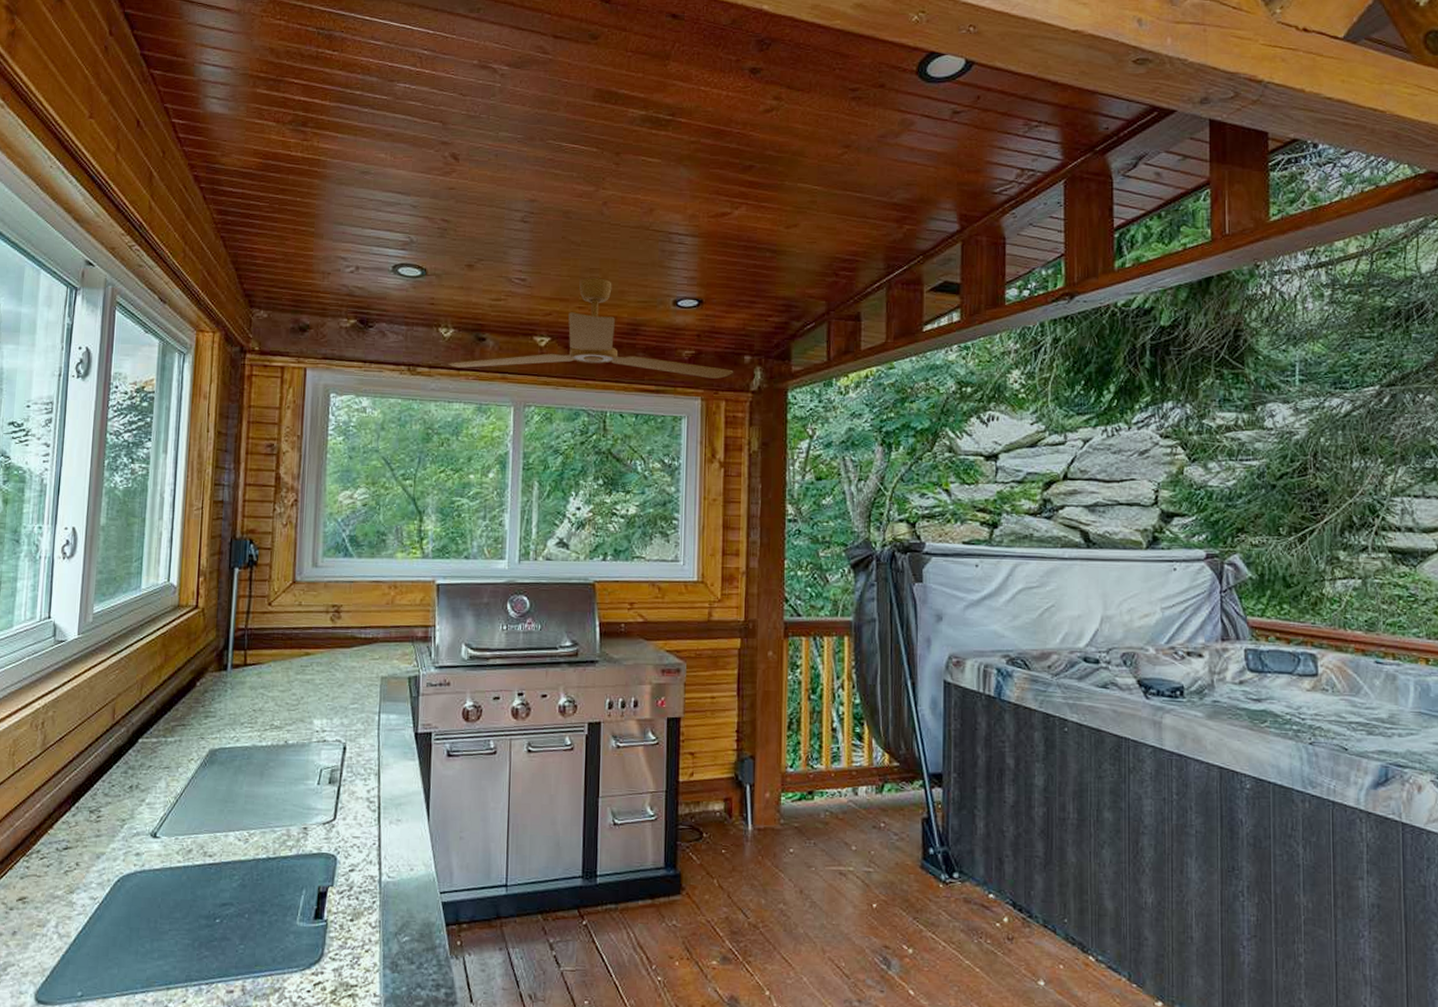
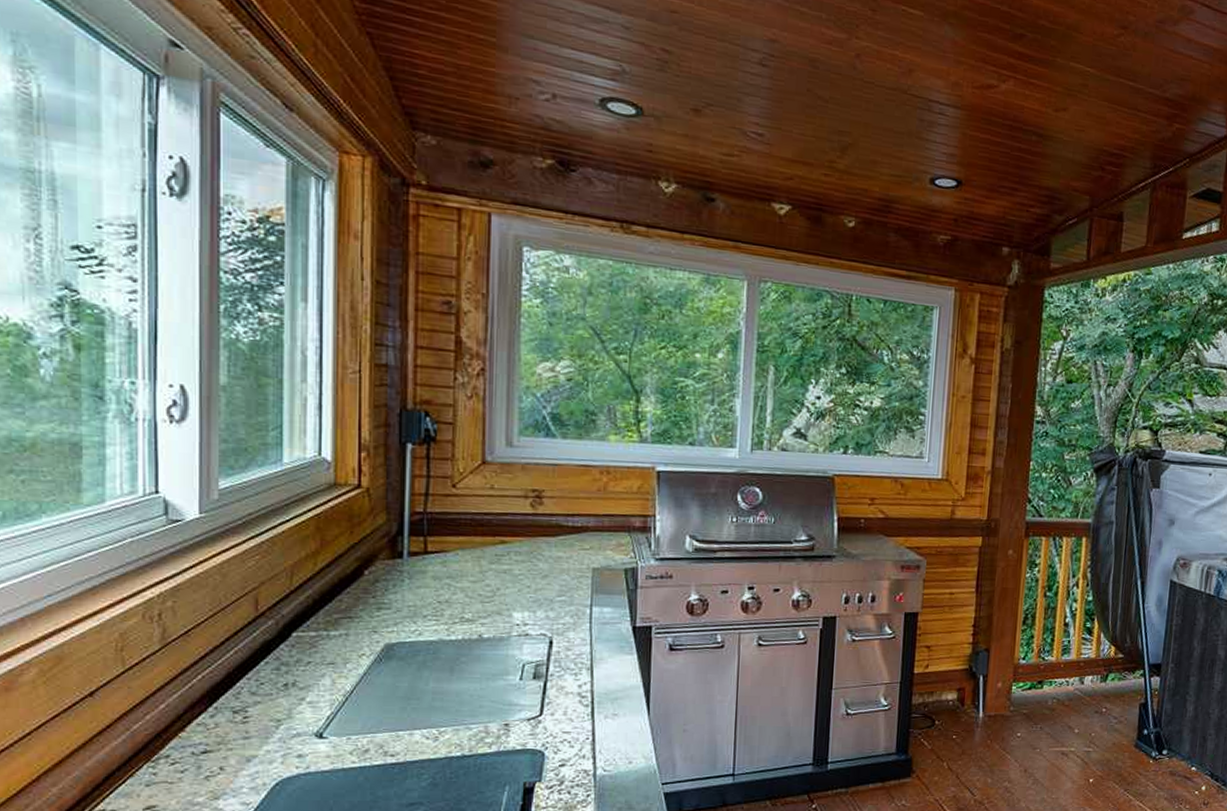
ceiling fan: present [448,278,734,379] -> none [670,141,991,270]

